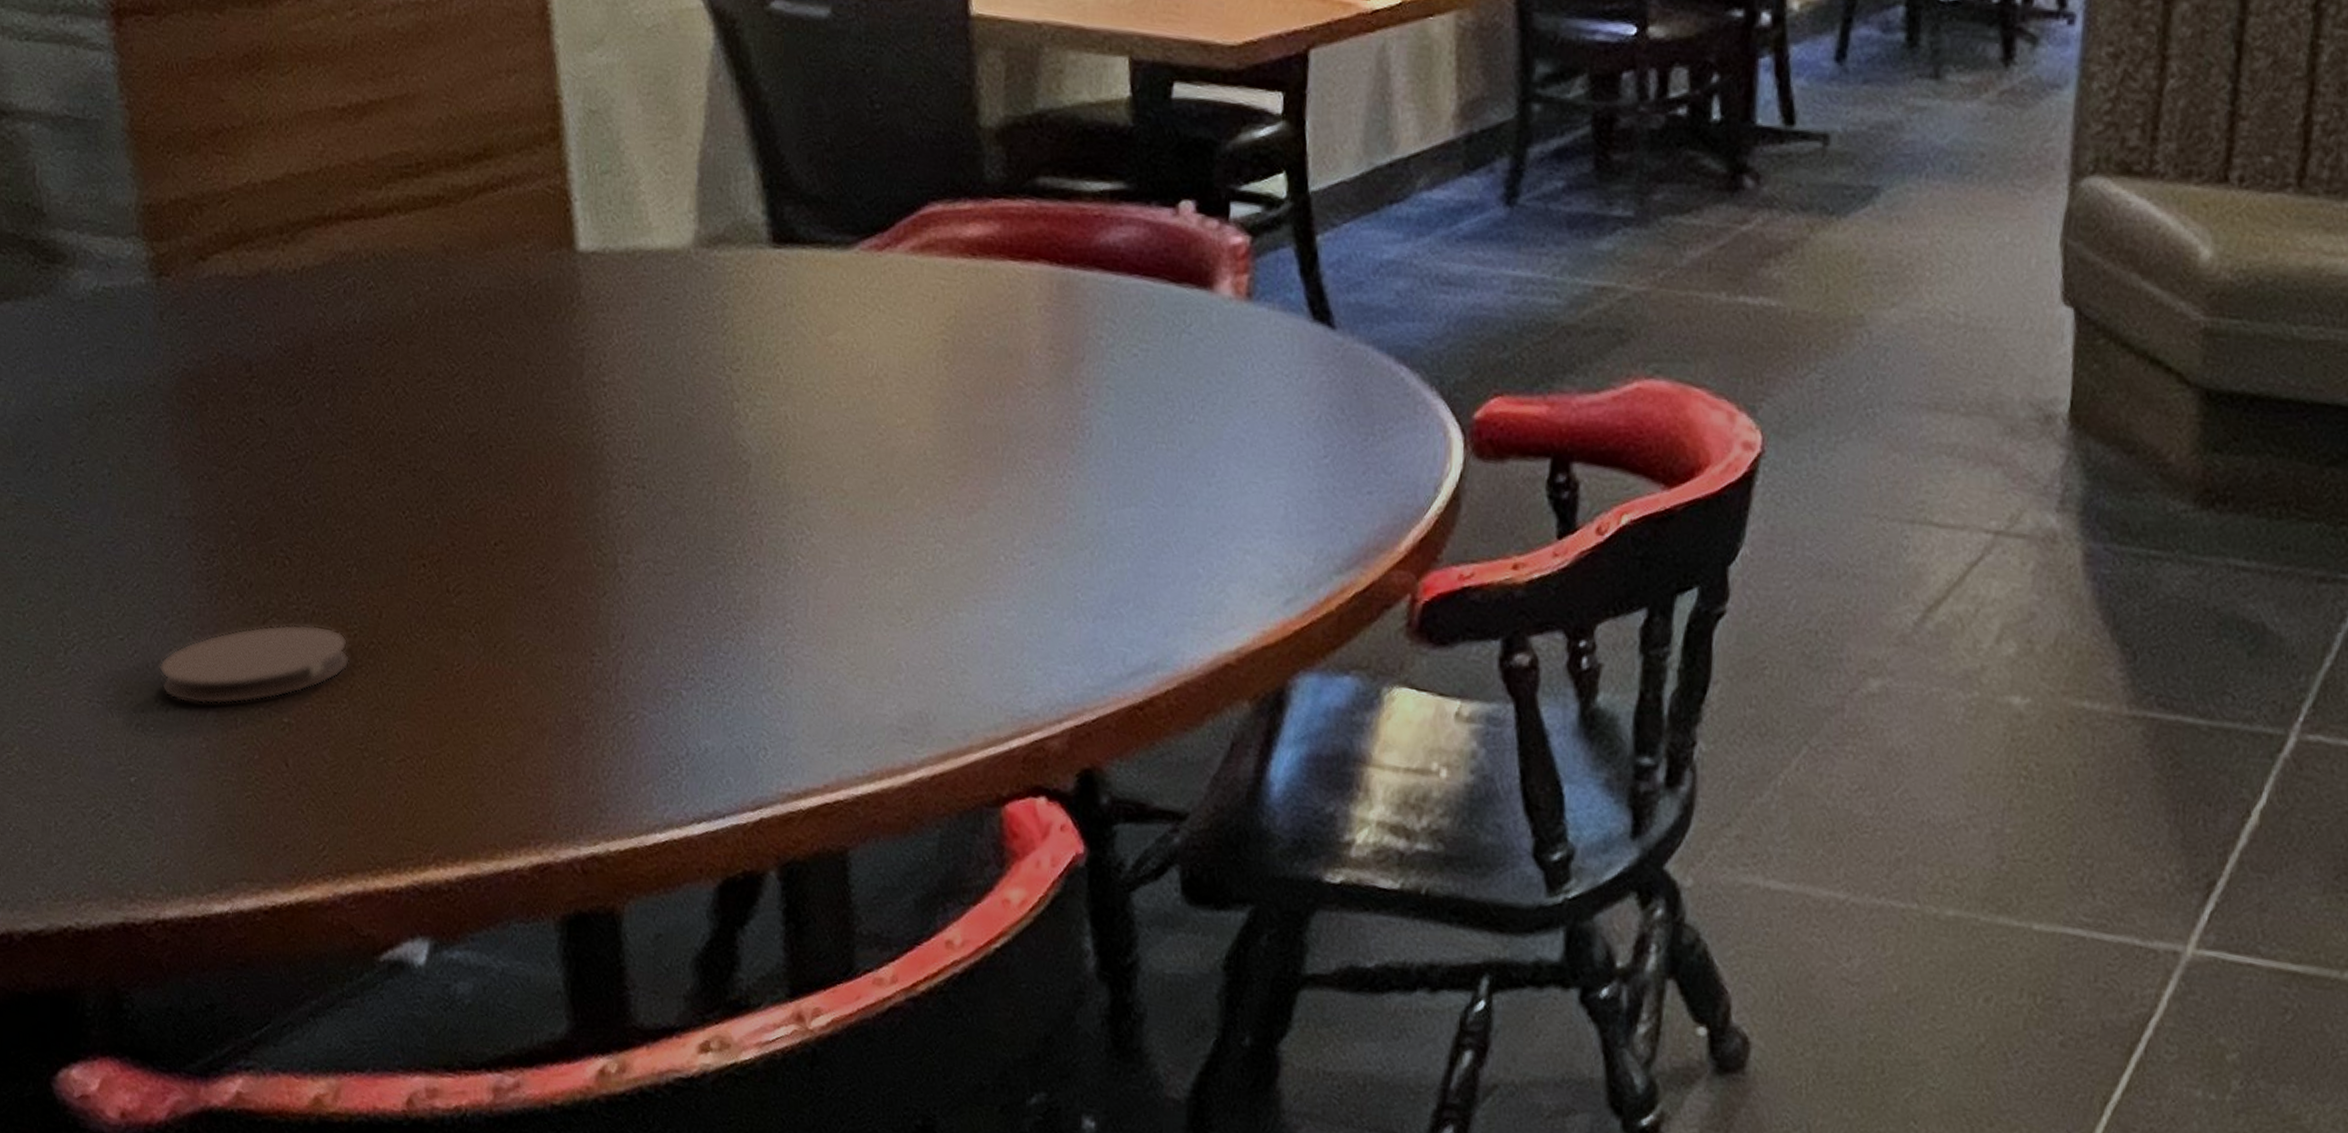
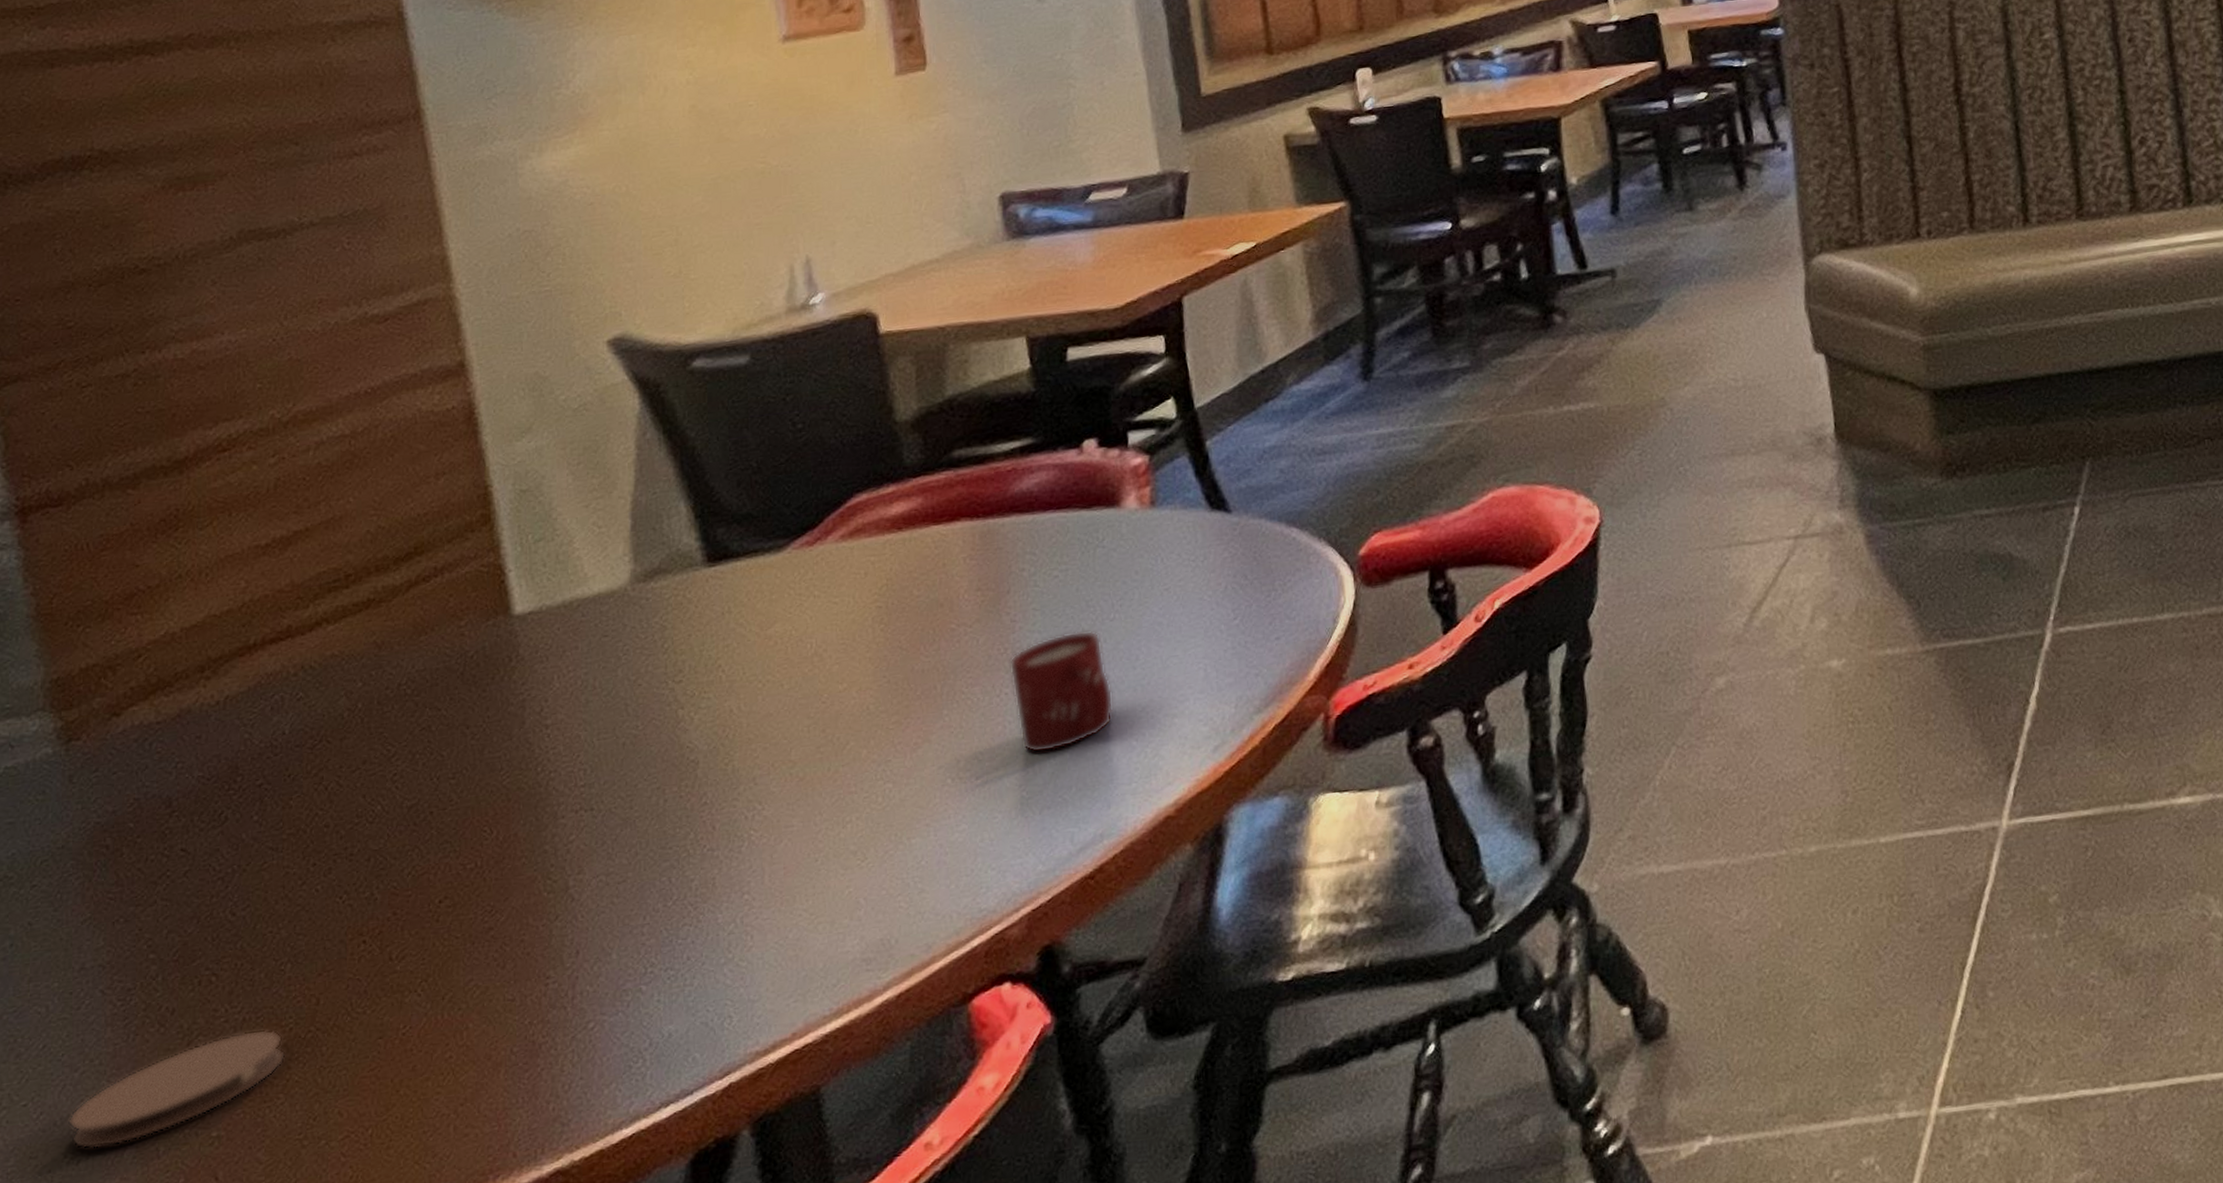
cup: none [1076,423,1183,556] -> present [1009,630,1114,753]

